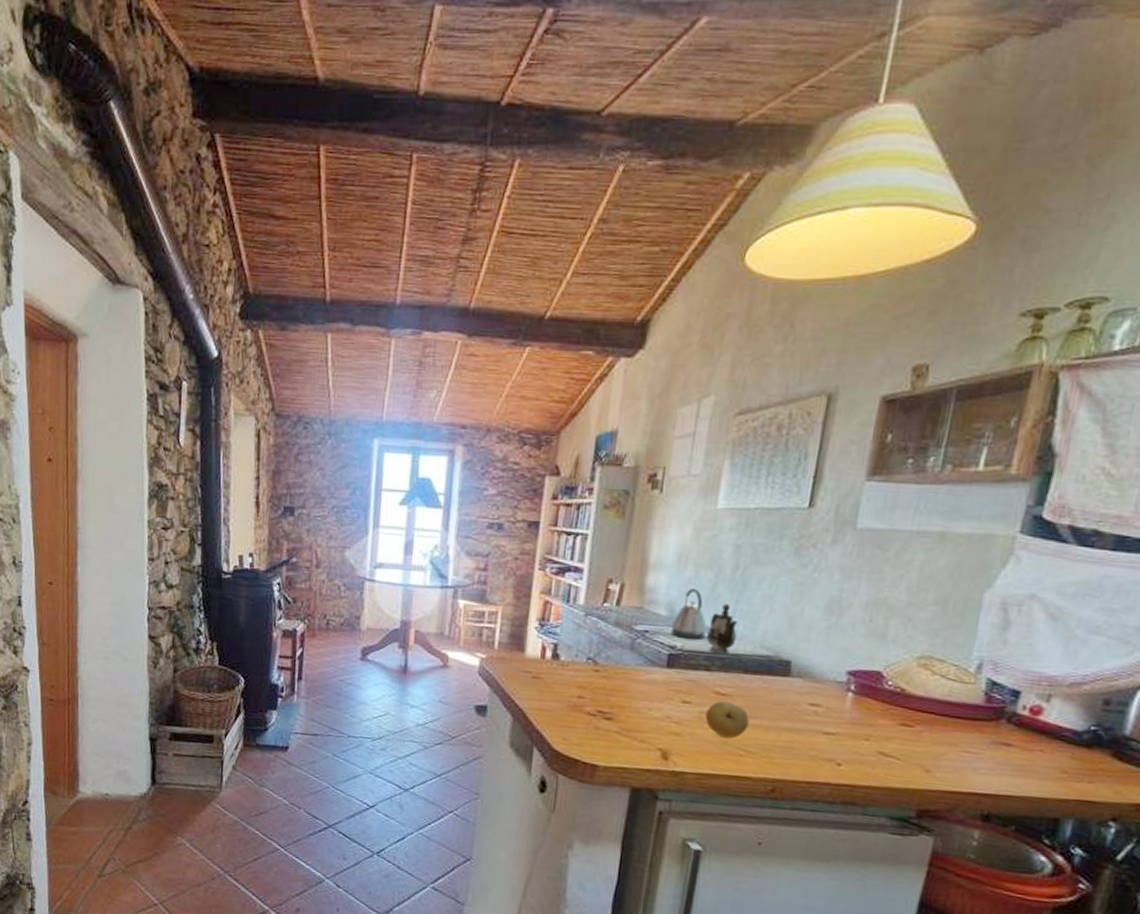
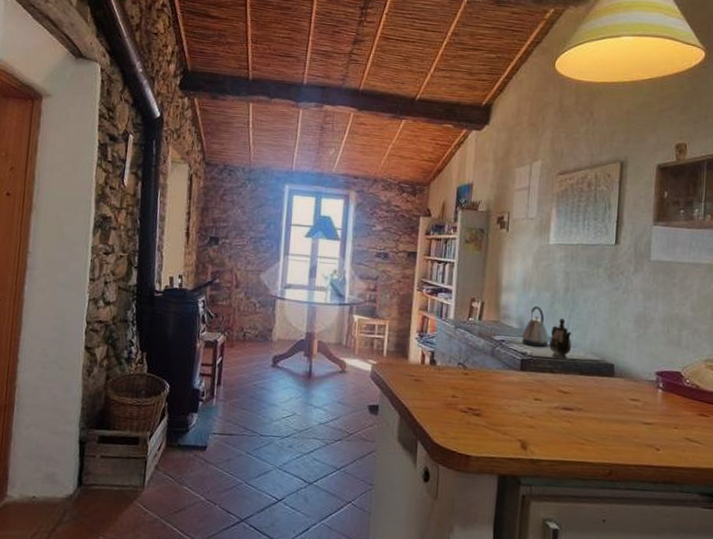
fruit: present [705,701,749,739] -> none [553,398,587,430]

